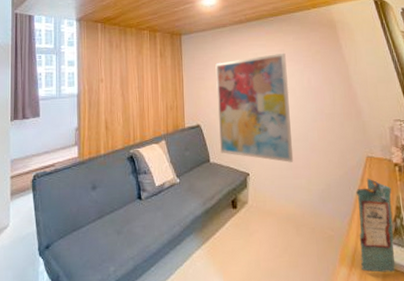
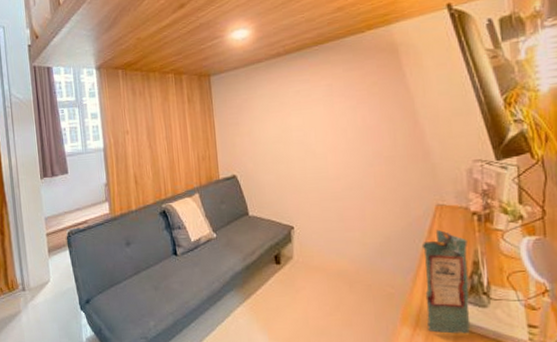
wall art: present [215,52,294,162] -> none [250,87,346,214]

